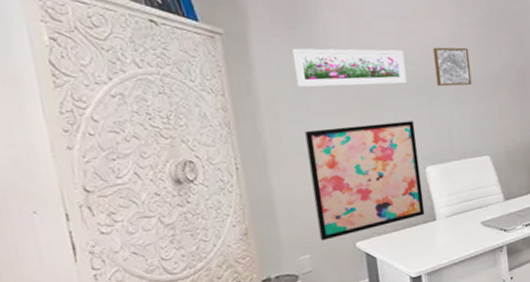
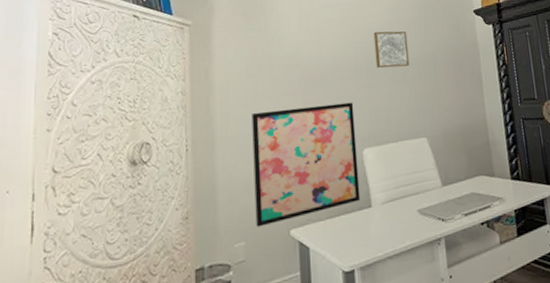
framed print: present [291,48,407,88] -> none [247,34,348,72]

